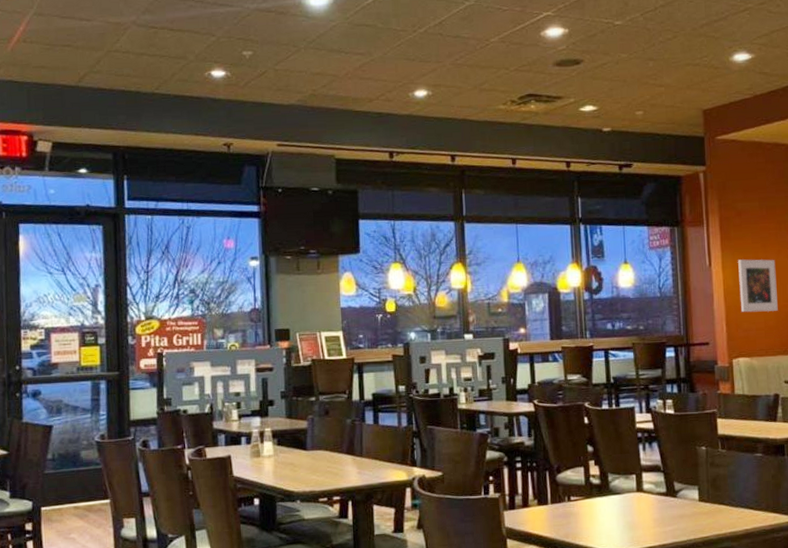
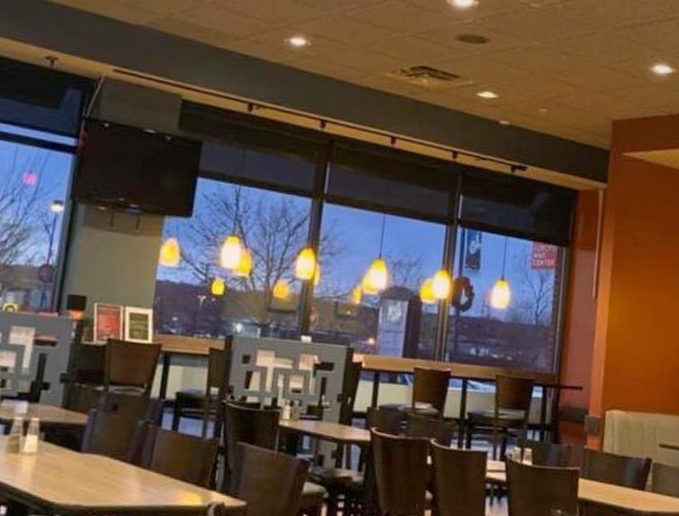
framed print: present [738,259,778,313] -> none [623,296,668,362]

